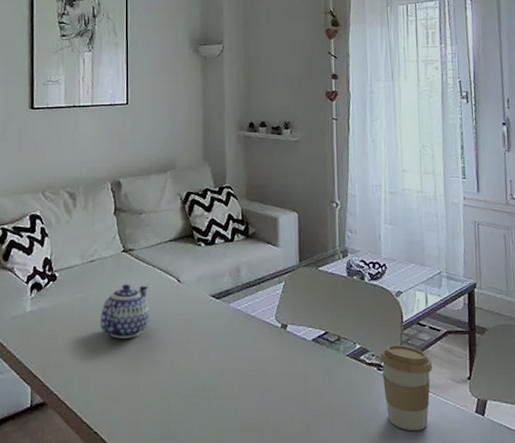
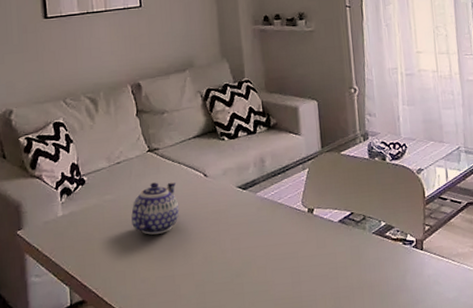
coffee cup: present [380,344,433,431] -> none [404,219,456,299]

